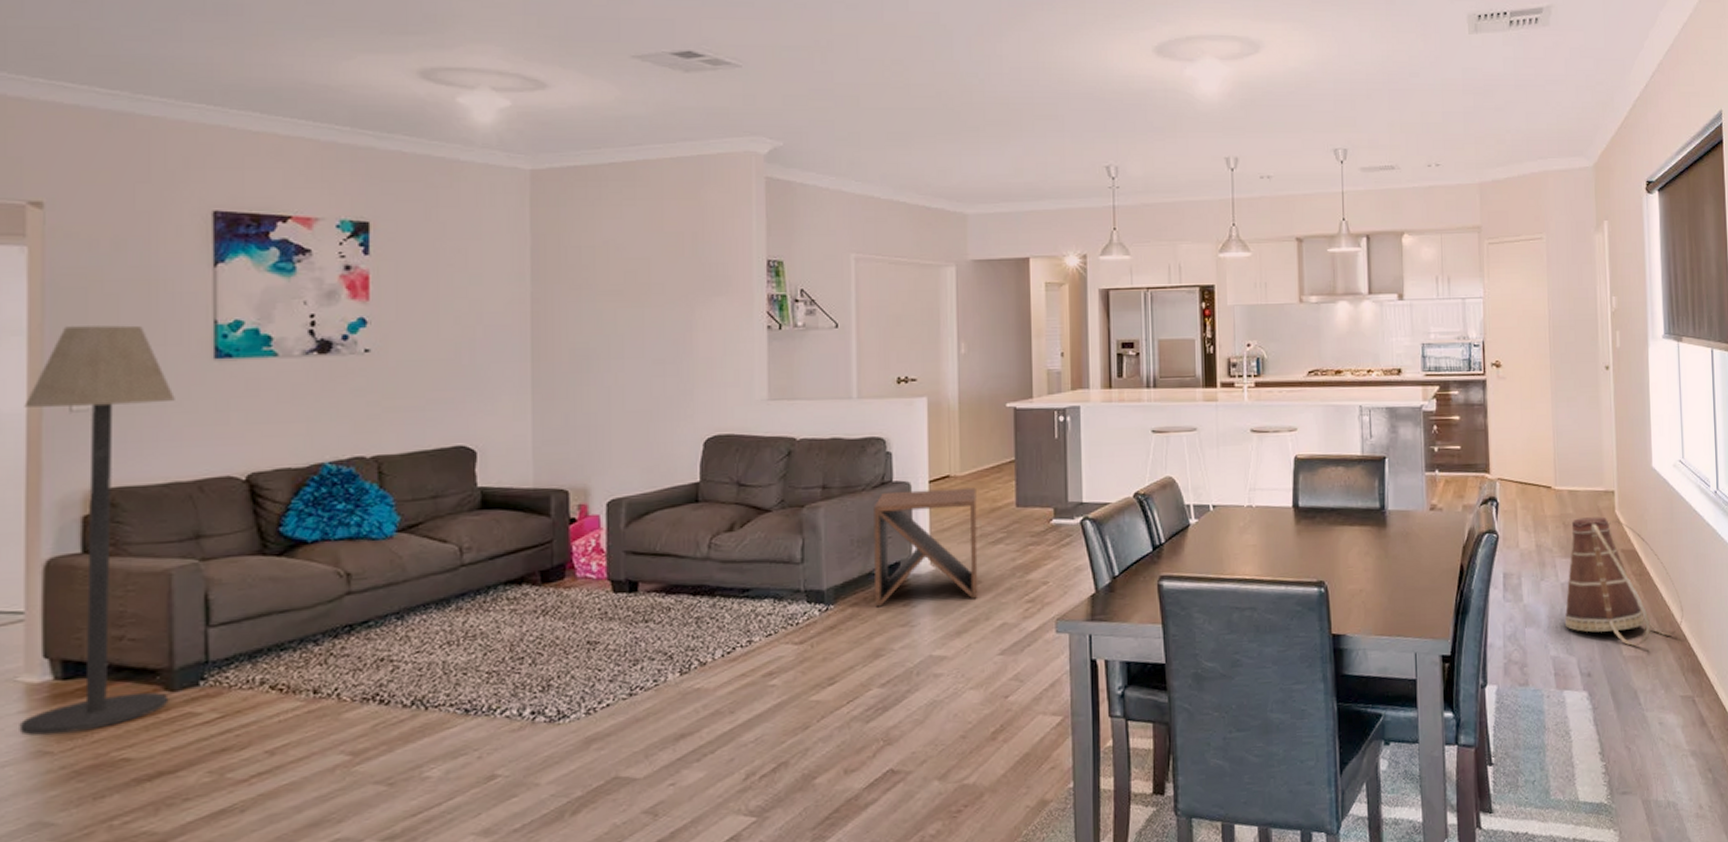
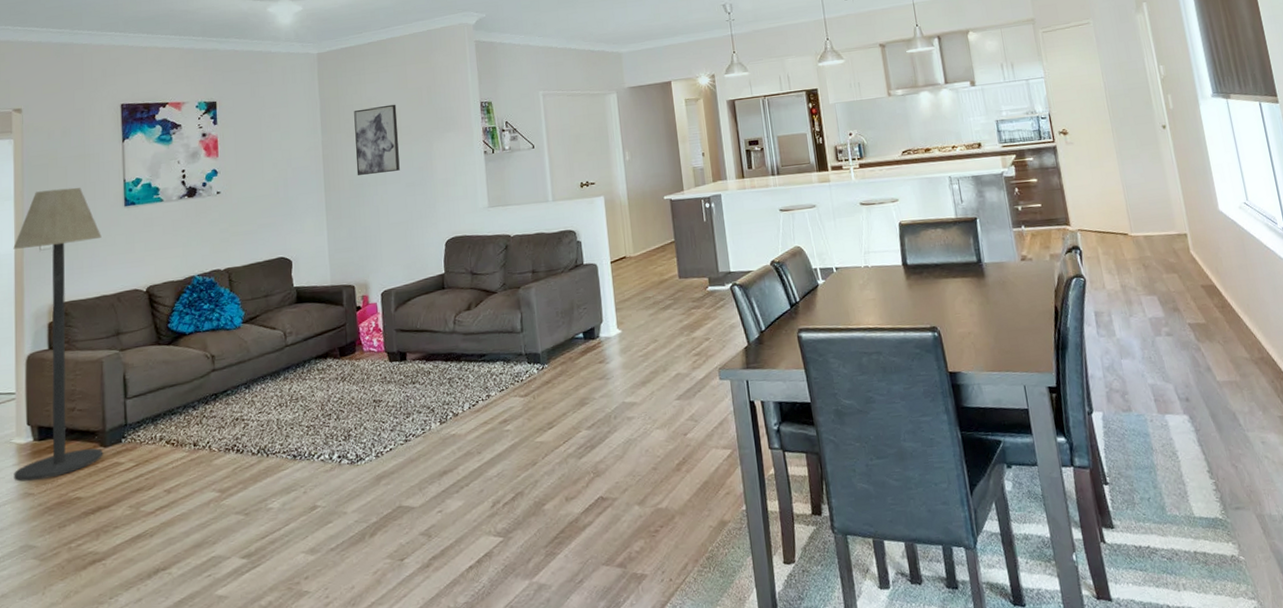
wall art: none [580,251,646,343] -> present [354,104,400,175]
side table: present [874,487,978,608] -> none [571,265,656,365]
basket: present [1565,516,1683,646] -> none [1151,257,1270,372]

